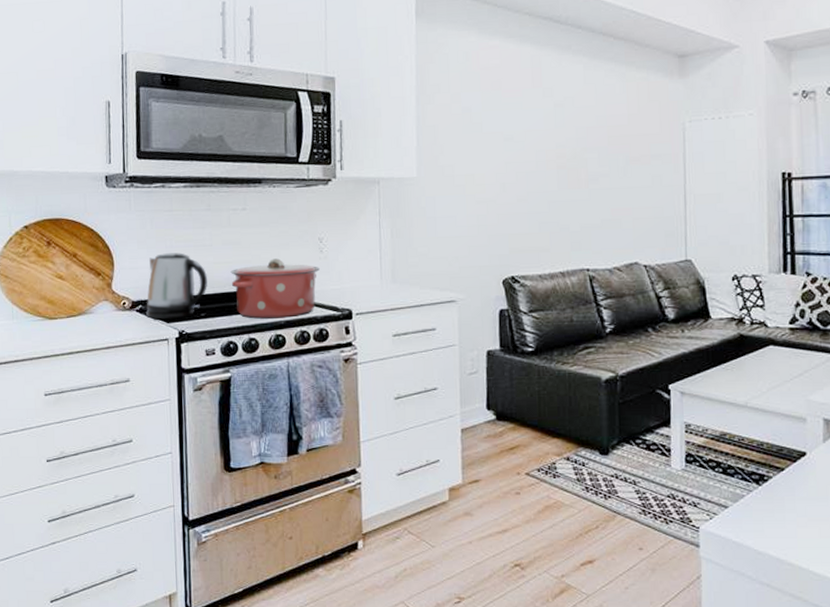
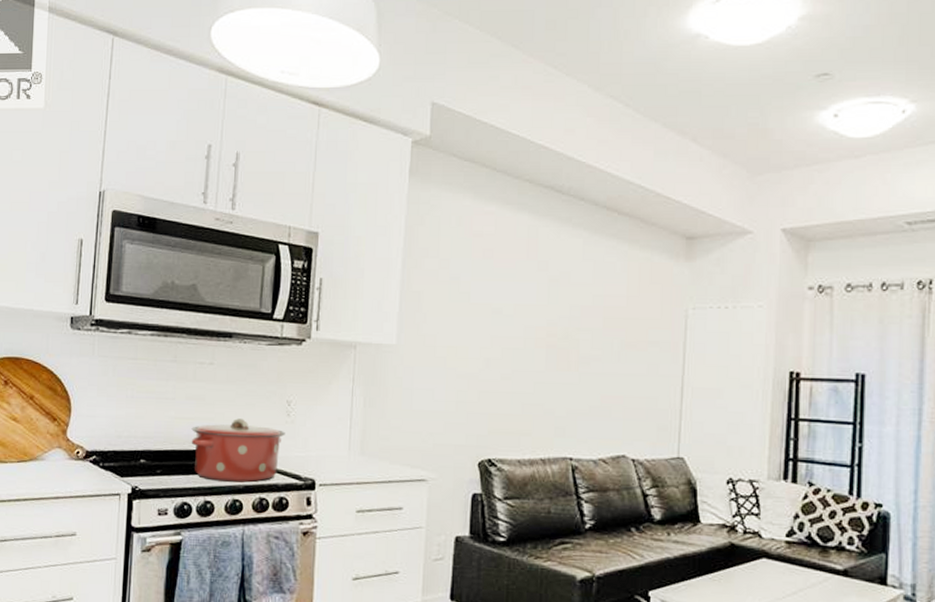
kettle: present [146,253,207,320] -> none [100,403,167,474]

